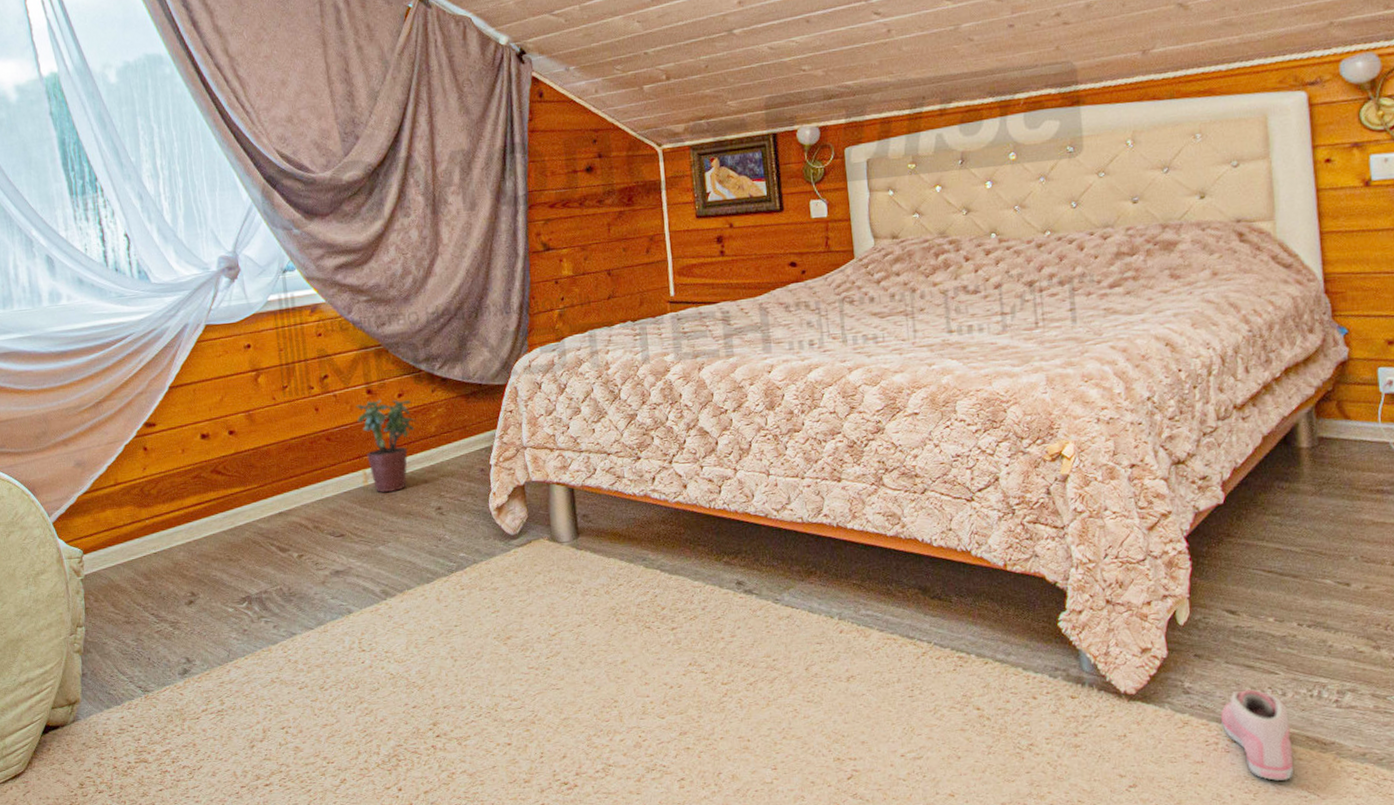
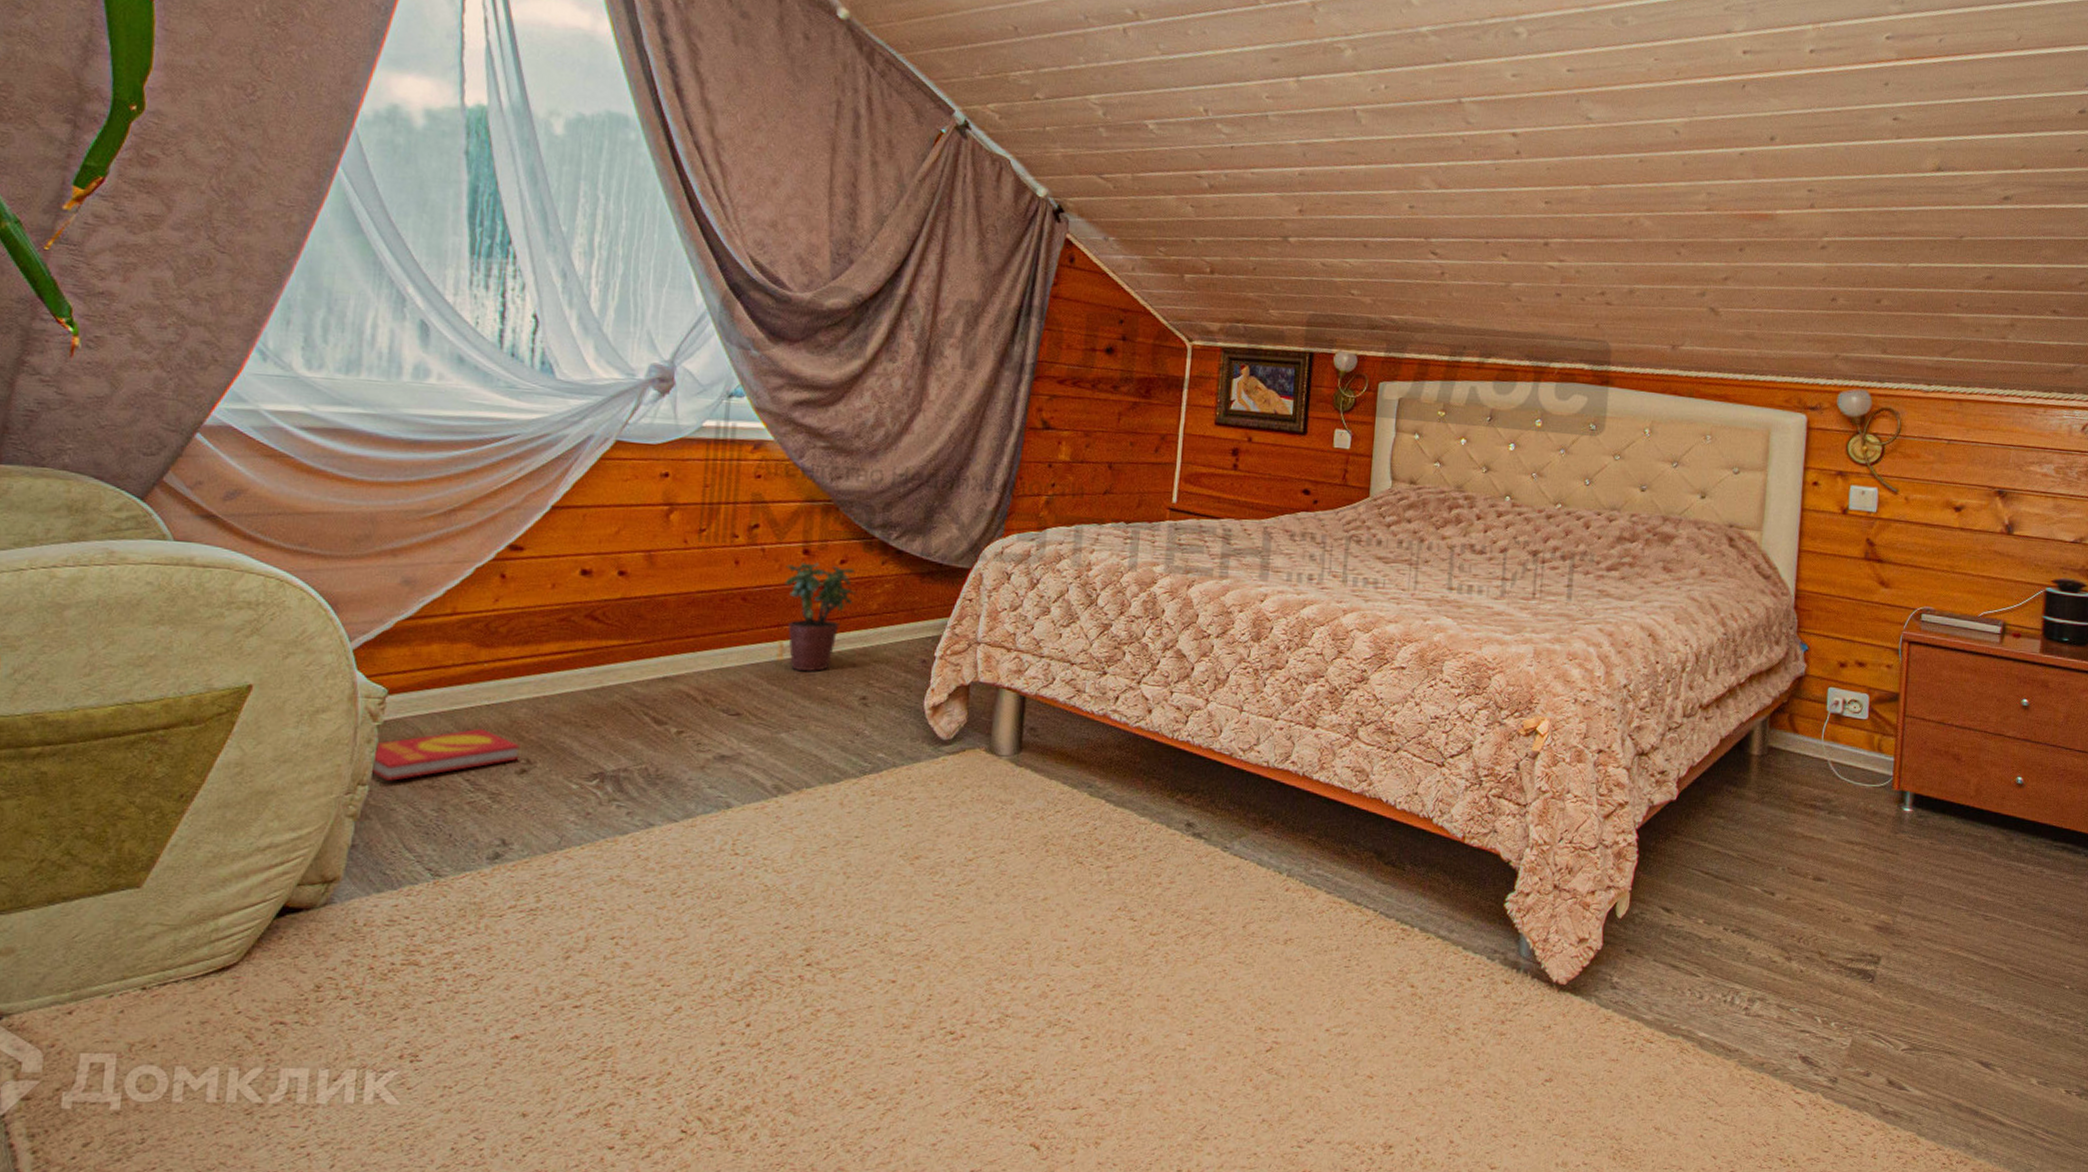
book: none [82,572,186,621] -> present [369,728,520,781]
sneaker: present [1221,689,1293,781] -> none [1641,990,1702,1084]

